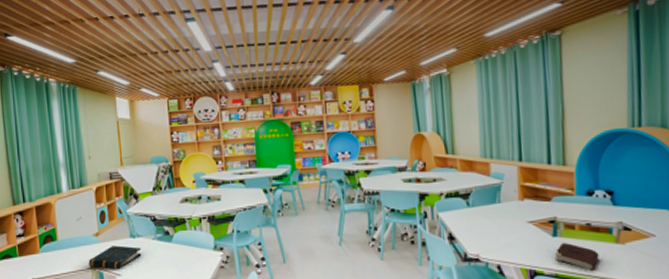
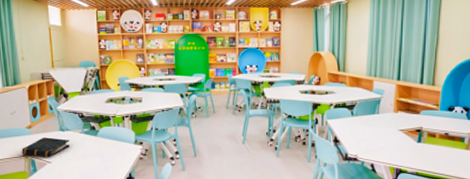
book: present [554,242,599,271] -> none [417,147,452,170]

